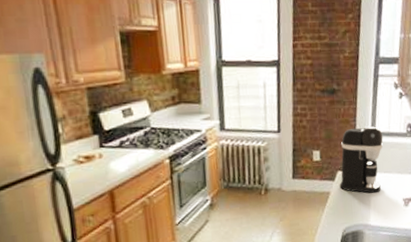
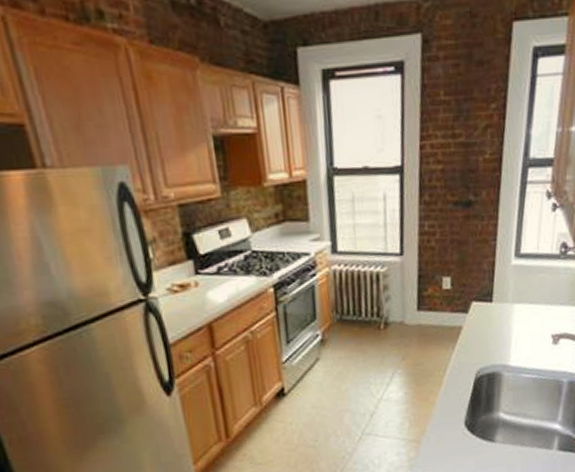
coffee maker: present [339,126,383,193] -> none [474,246,530,328]

